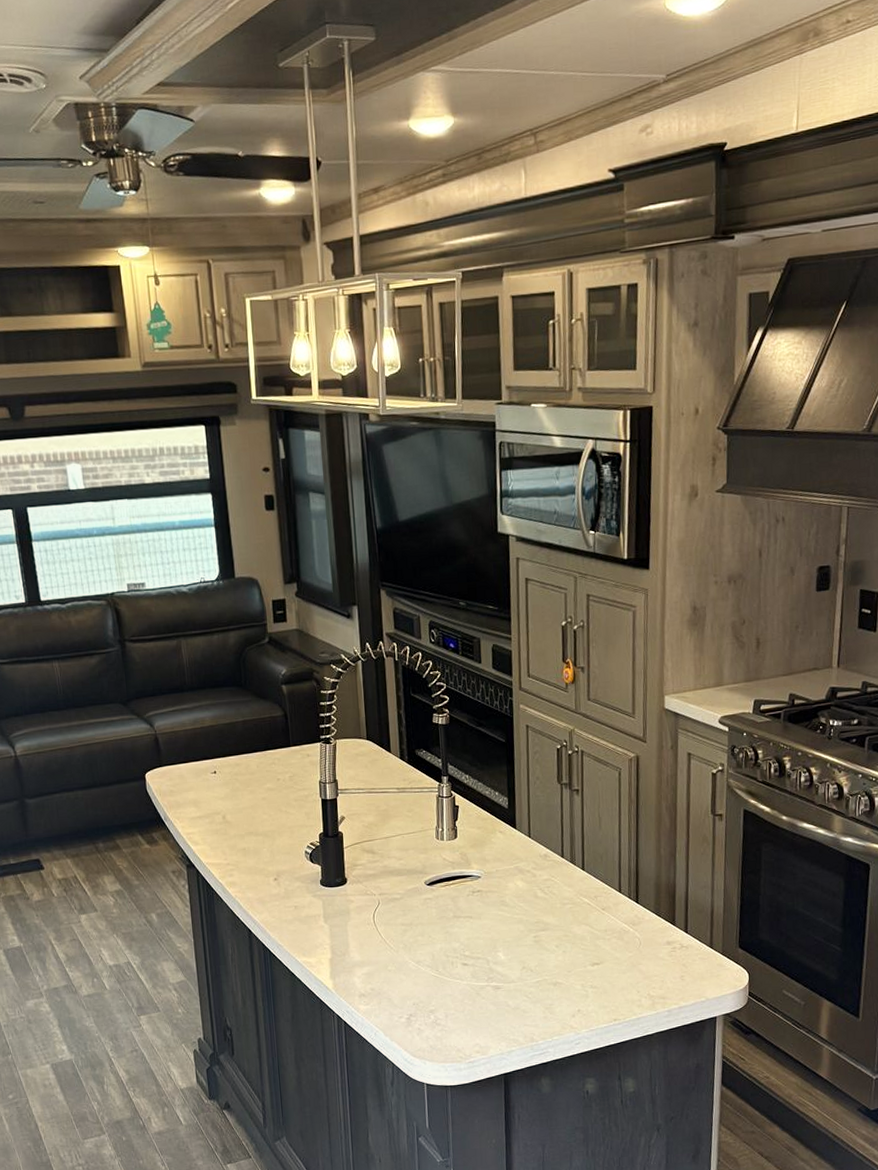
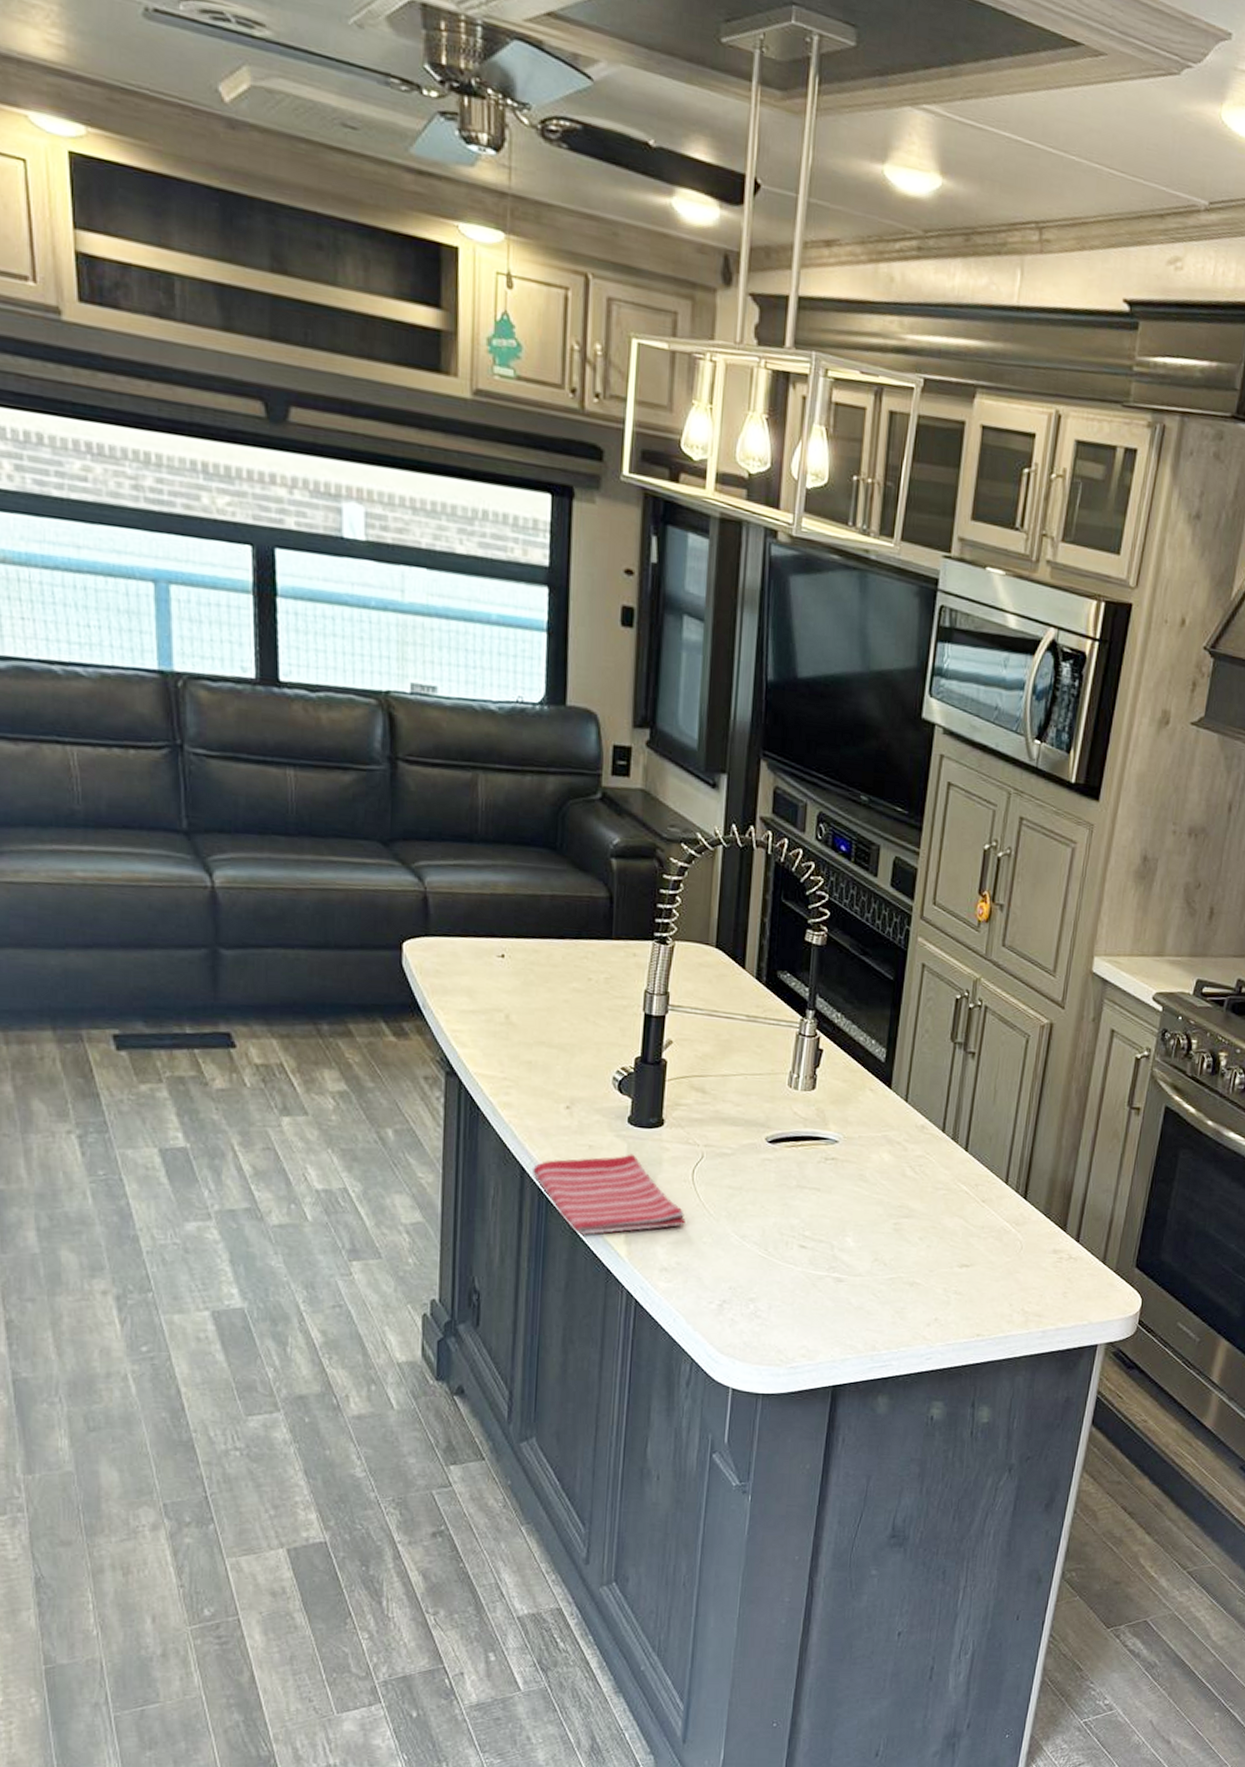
dish towel: none [257,908,373,977] -> present [533,1154,686,1236]

